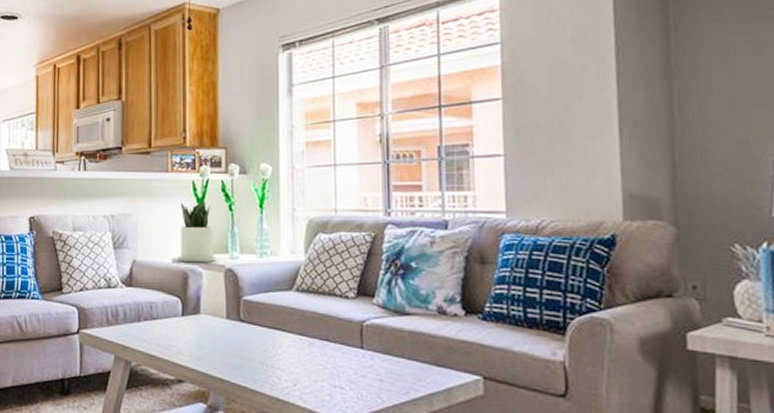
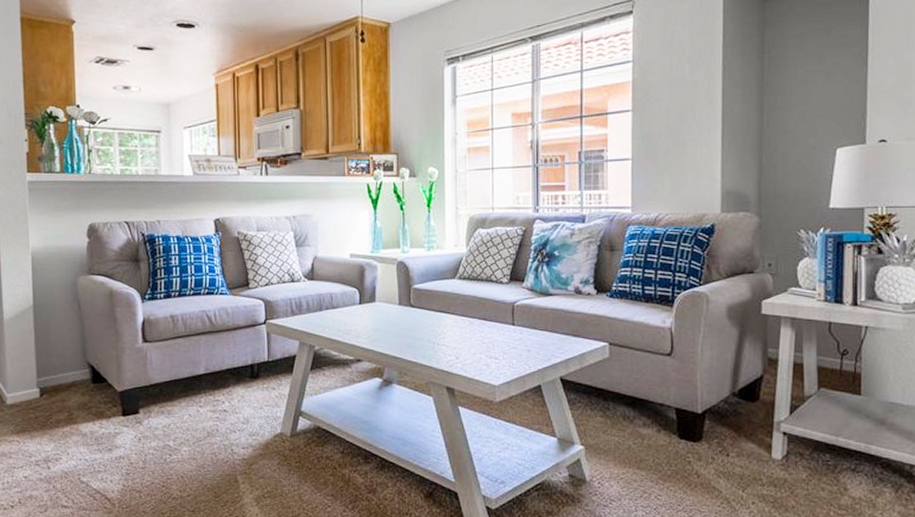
planter: present [177,201,217,263] -> none [354,202,390,257]

